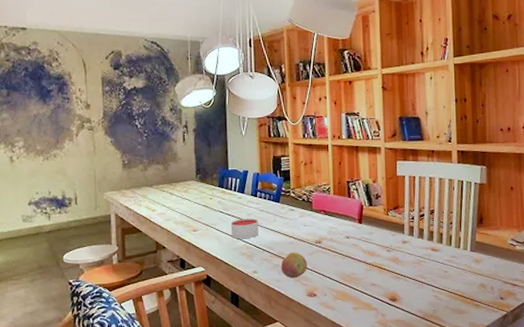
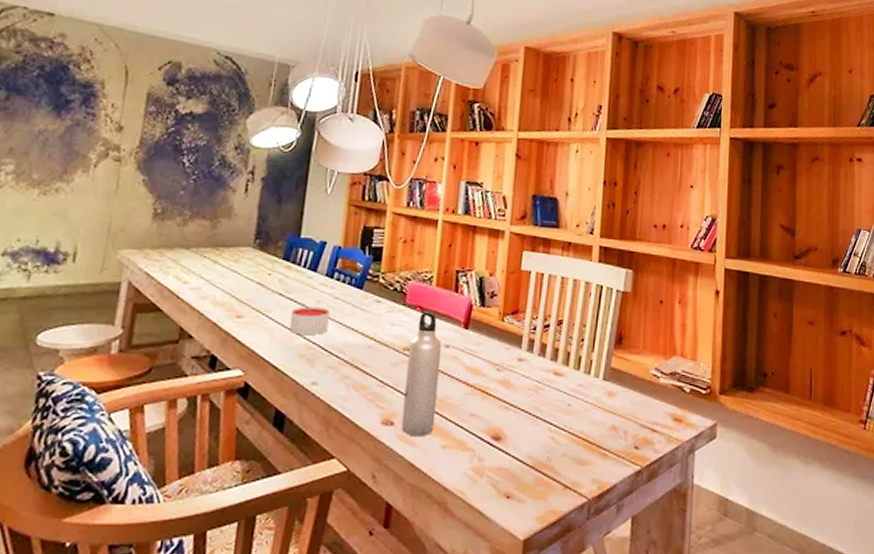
fruit: present [281,252,307,279] -> none [350,360,388,397]
water bottle: none [320,214,346,303] -> present [401,312,442,437]

